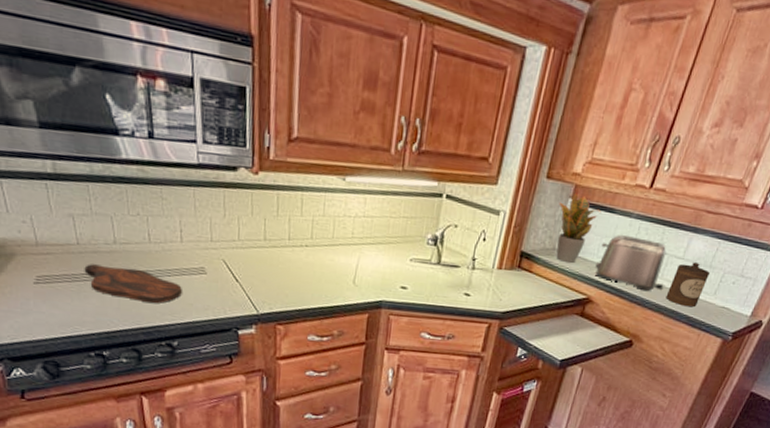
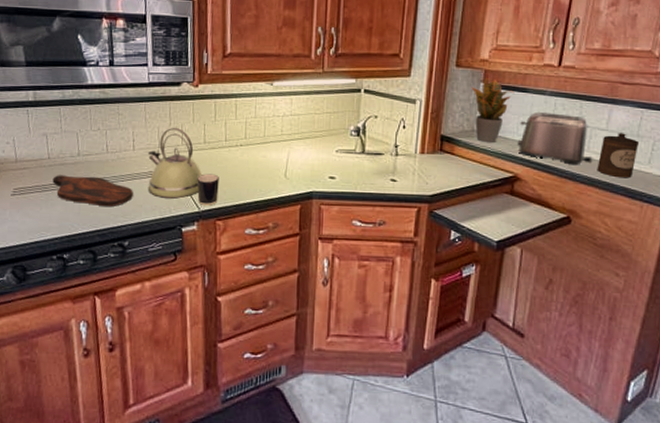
kettle: none [198,219,262,299] -> present [147,127,203,199]
mug: none [255,274,281,309] -> present [197,173,219,206]

